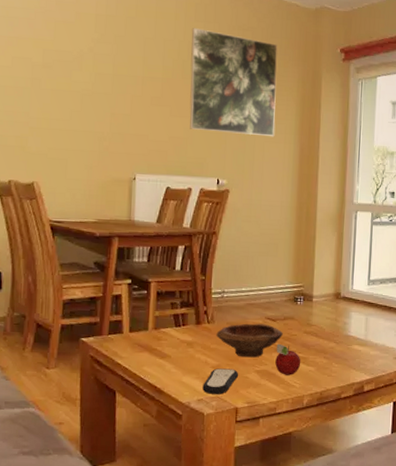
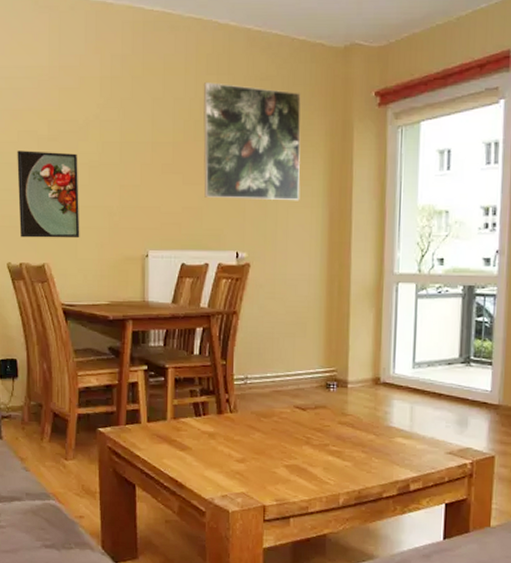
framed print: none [10,75,71,160] -> present [17,150,80,239]
remote control: present [202,368,239,394] -> none [226,462,266,491]
bowl: present [216,323,283,358] -> none [240,412,314,451]
fruit: present [275,343,301,375] -> none [306,435,336,471]

